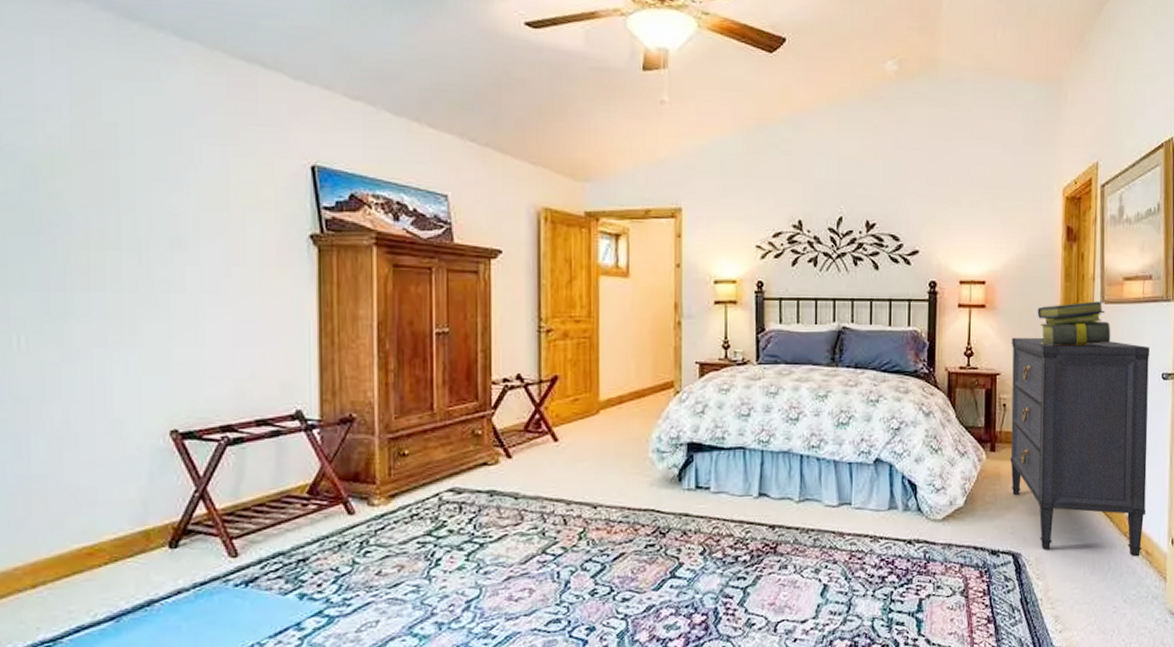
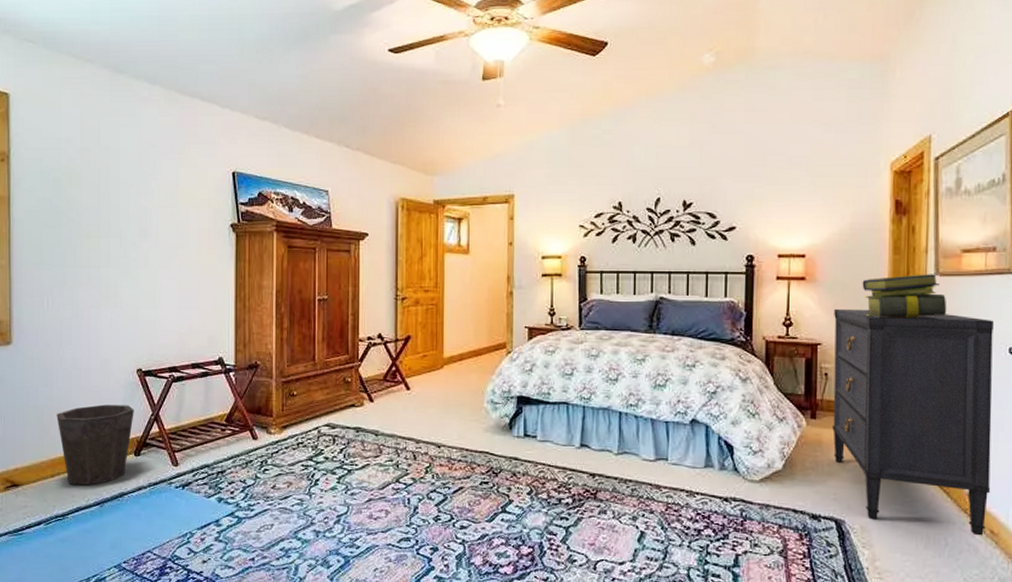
waste bin: none [38,480,167,596] -> present [56,404,134,486]

